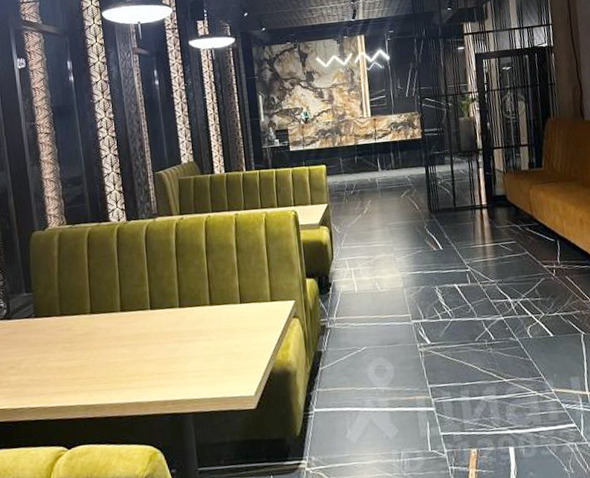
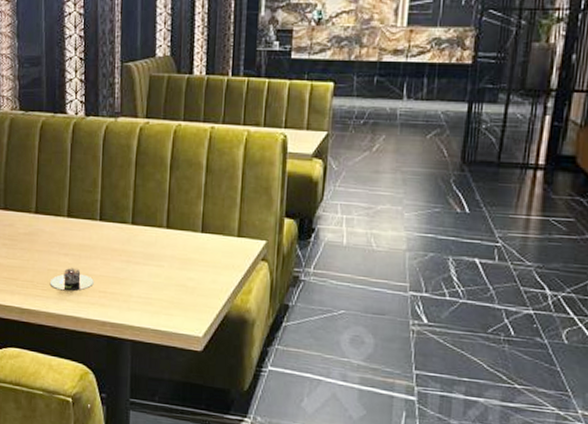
candle: none [111,357,152,380] -> present [51,267,94,291]

